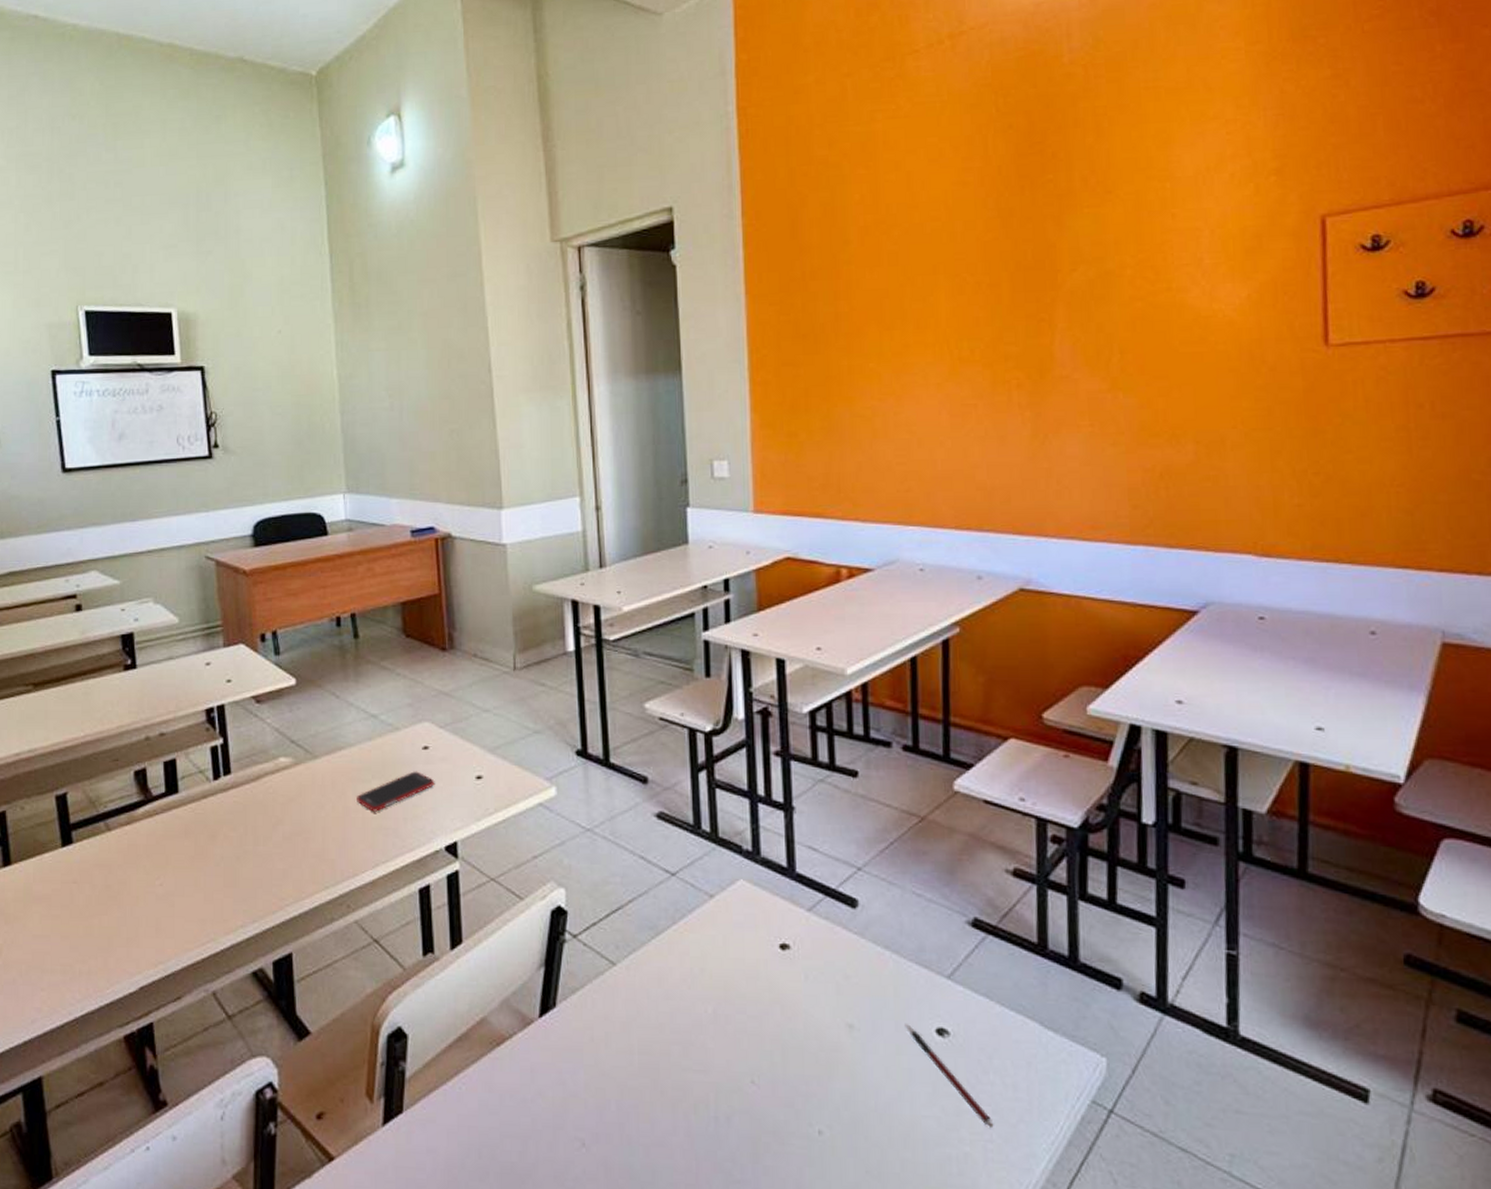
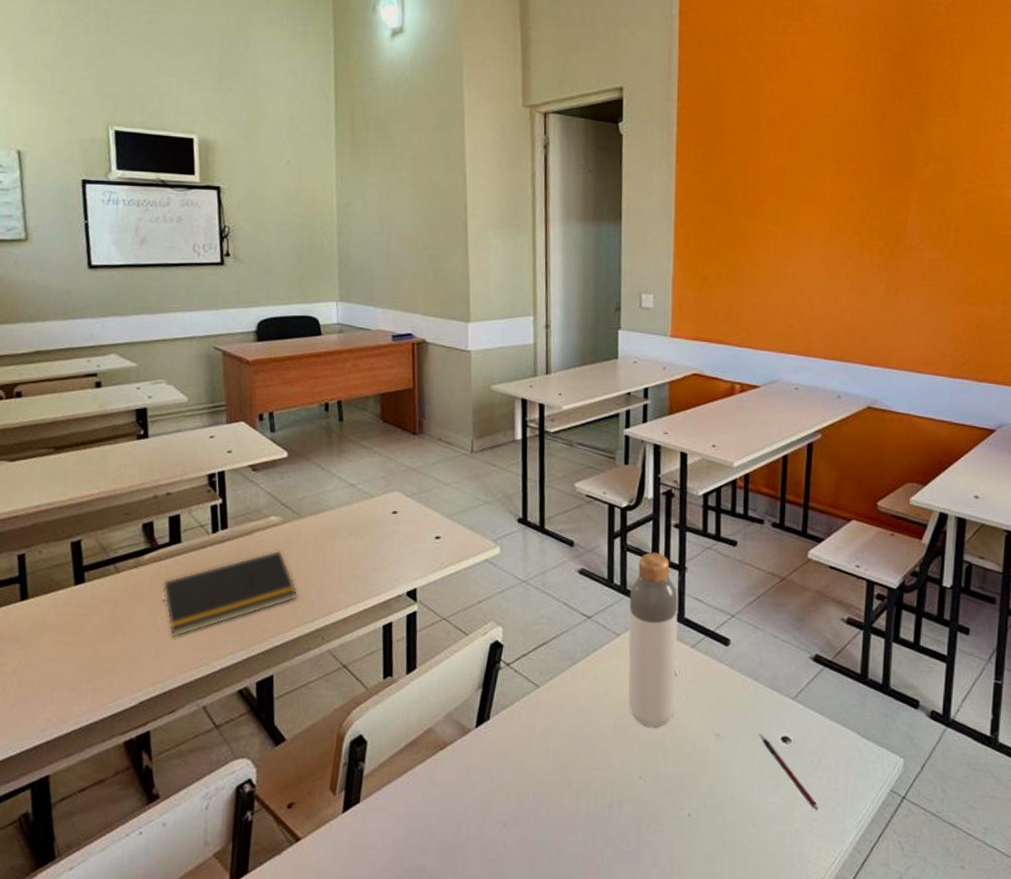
notepad: none [160,798,316,908] -> present [162,550,298,637]
cell phone: present [357,771,435,812] -> none [334,531,401,563]
bottle: none [722,787,793,1016] -> present [628,552,678,727]

